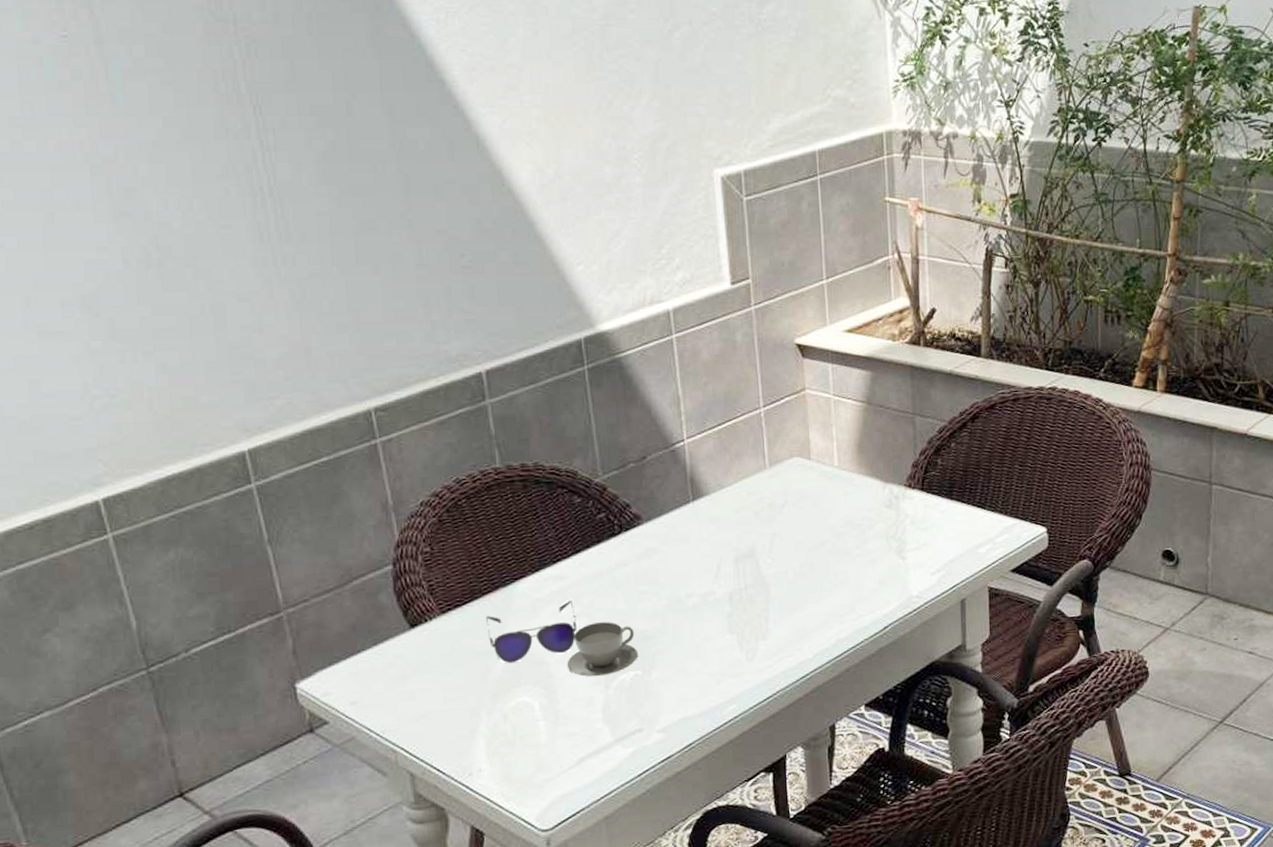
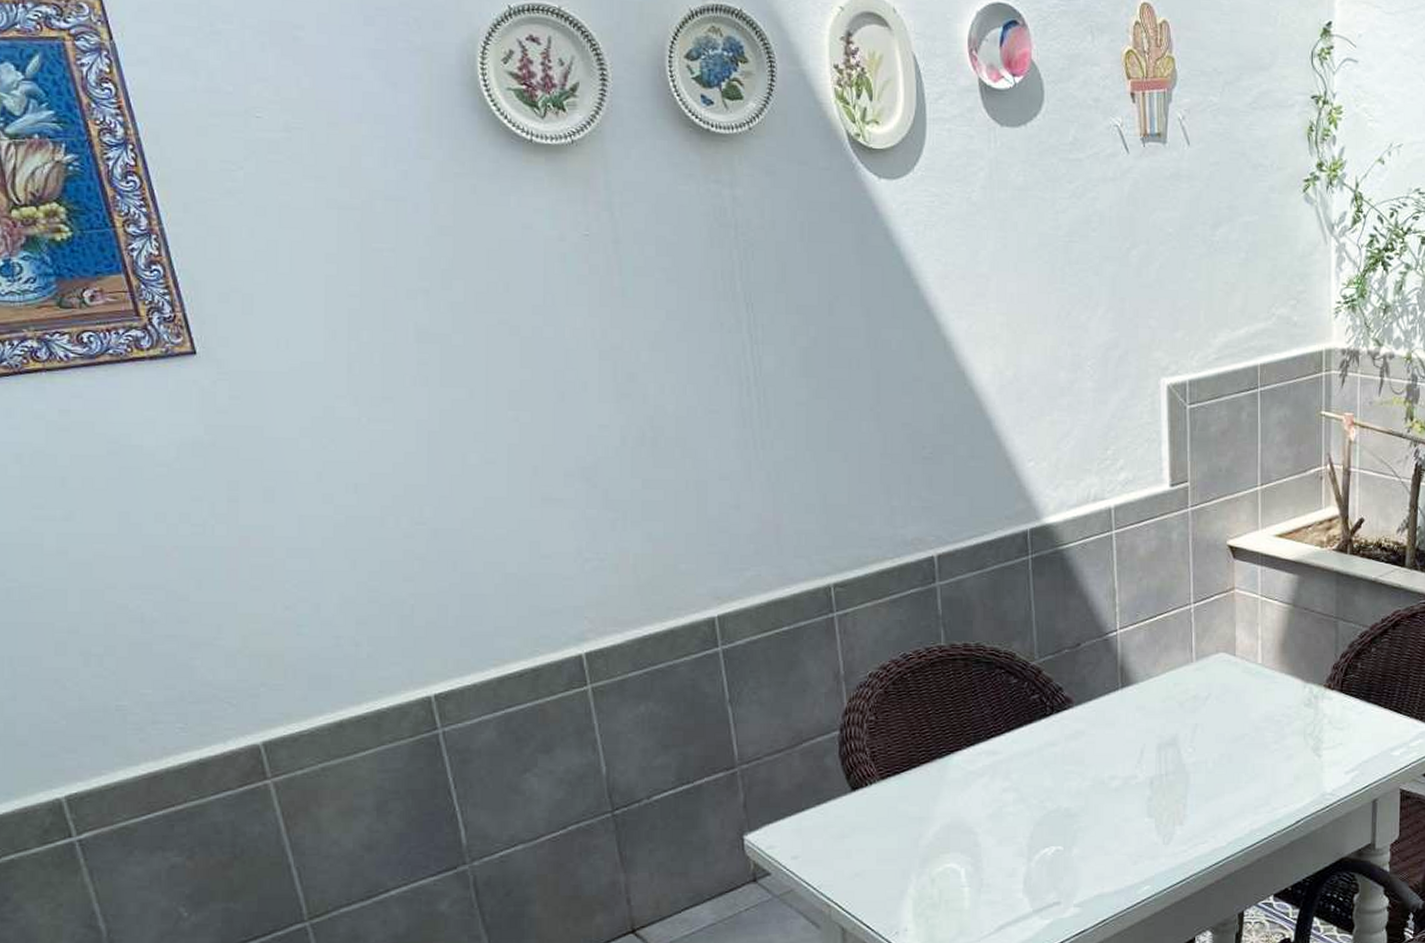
sunglasses: present [486,600,577,664] -> none [922,775,1005,831]
teacup: present [566,622,639,677] -> none [993,798,1061,849]

